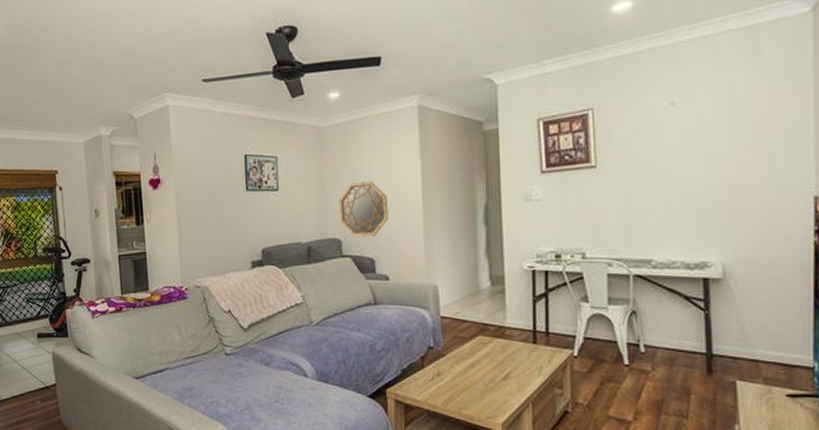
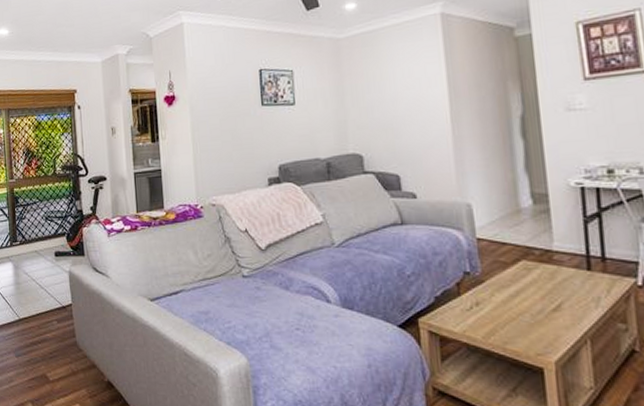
home mirror: present [338,181,388,238] -> none [358,93,413,153]

